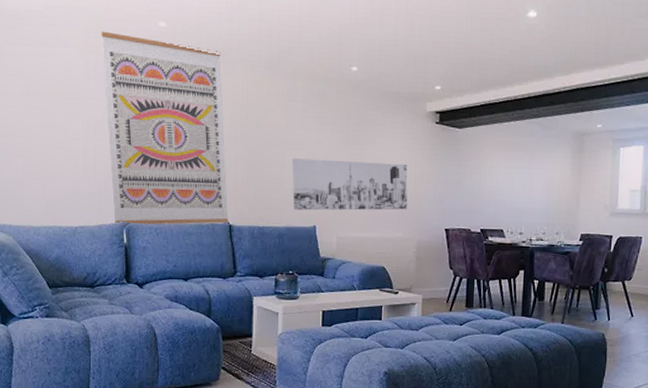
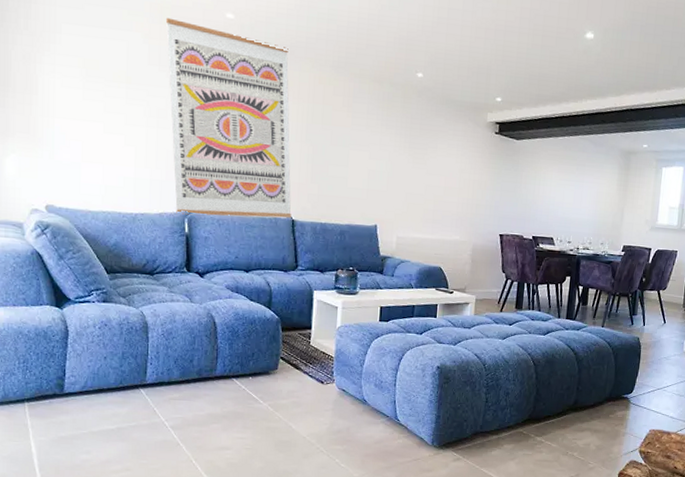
wall art: present [292,158,408,211] -> none [355,158,467,215]

